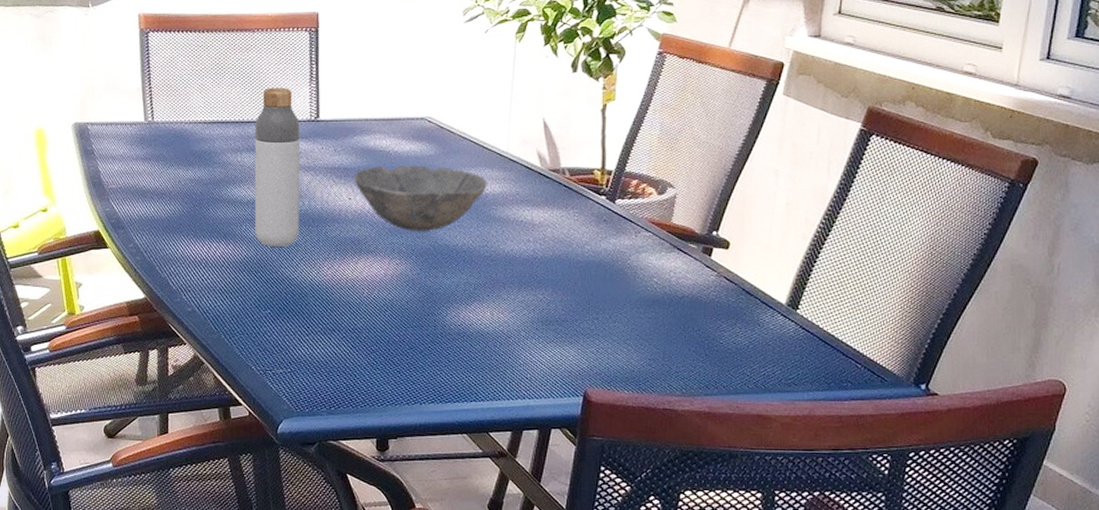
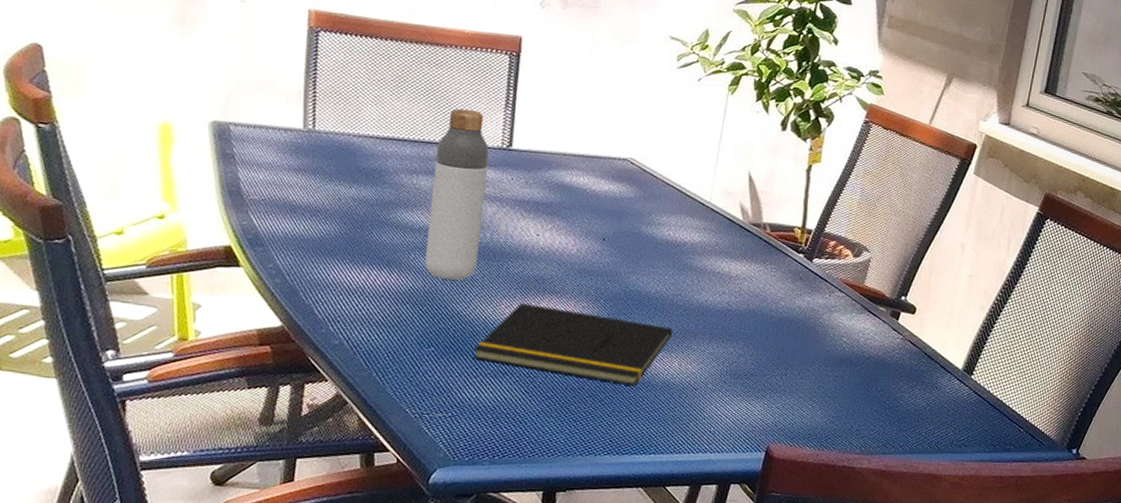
notepad: none [303,263,482,336] -> present [473,302,672,386]
bowl: present [354,165,487,231] -> none [544,203,687,275]

